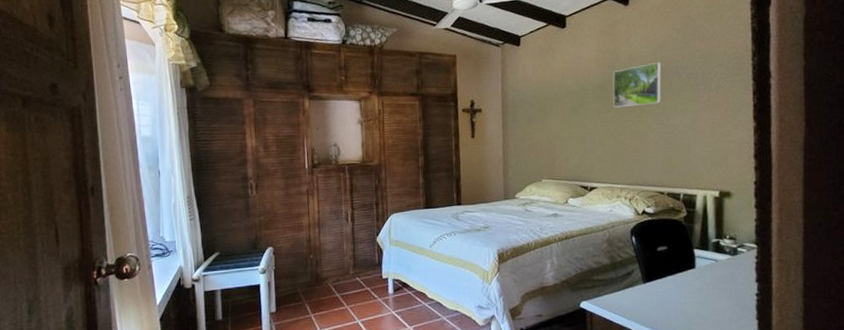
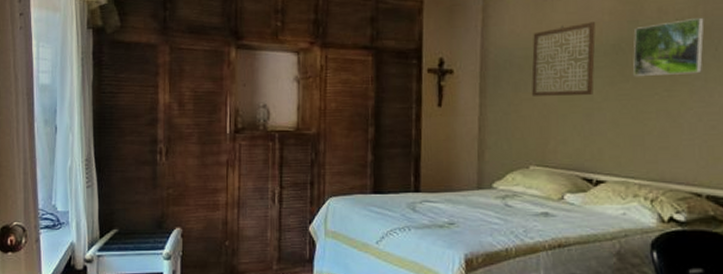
wall art: none [540,68,586,126] -> present [532,22,596,96]

